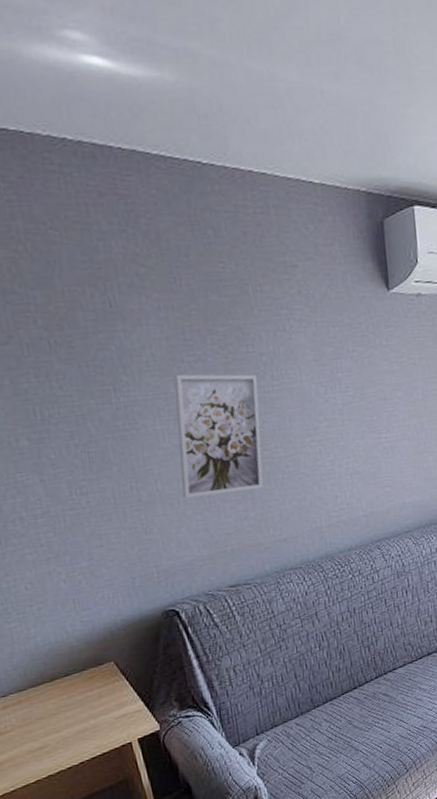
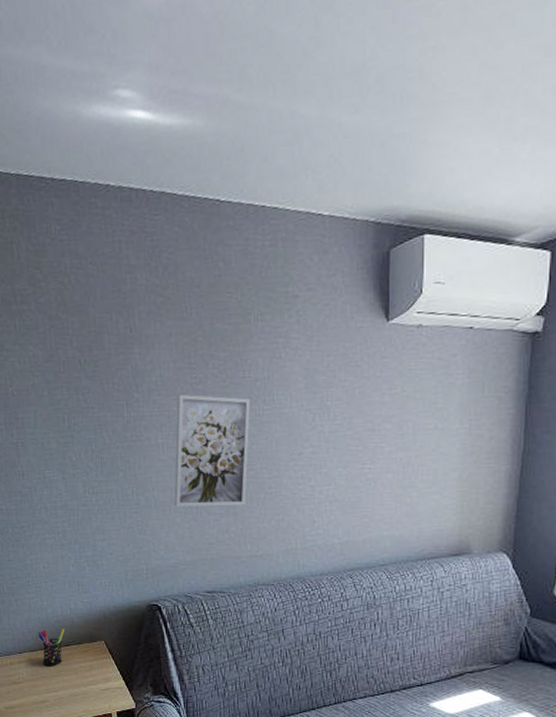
pen holder: none [26,656,63,705] -> present [38,628,65,666]

